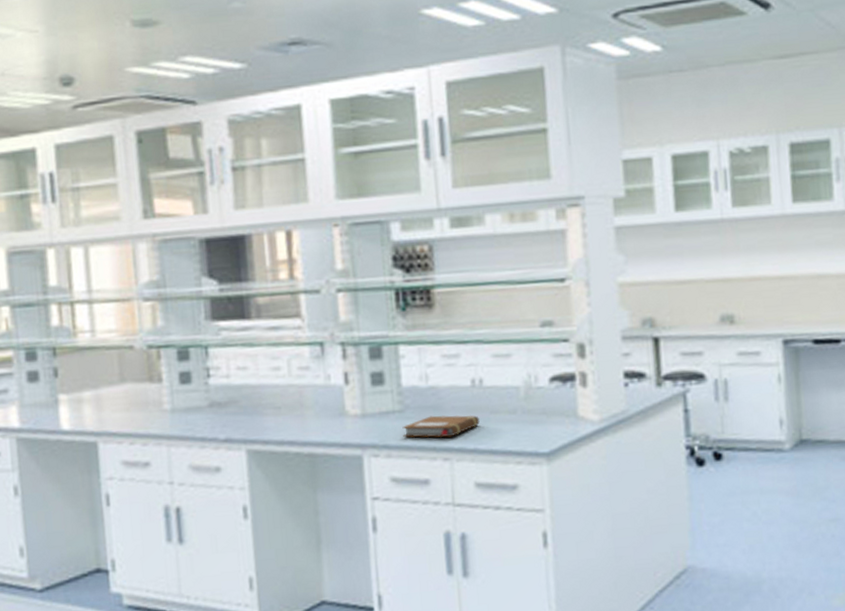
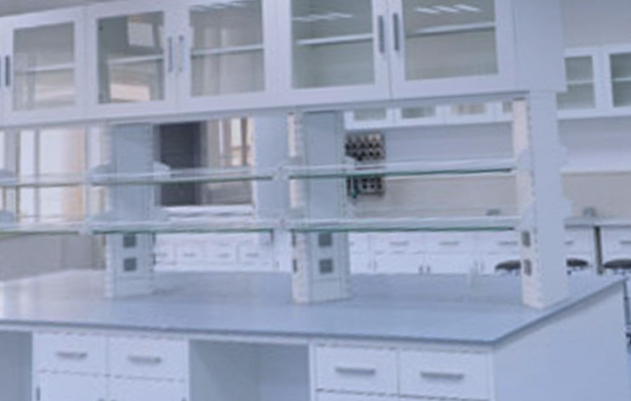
notebook: present [402,415,480,438] -> none [349,303,427,326]

